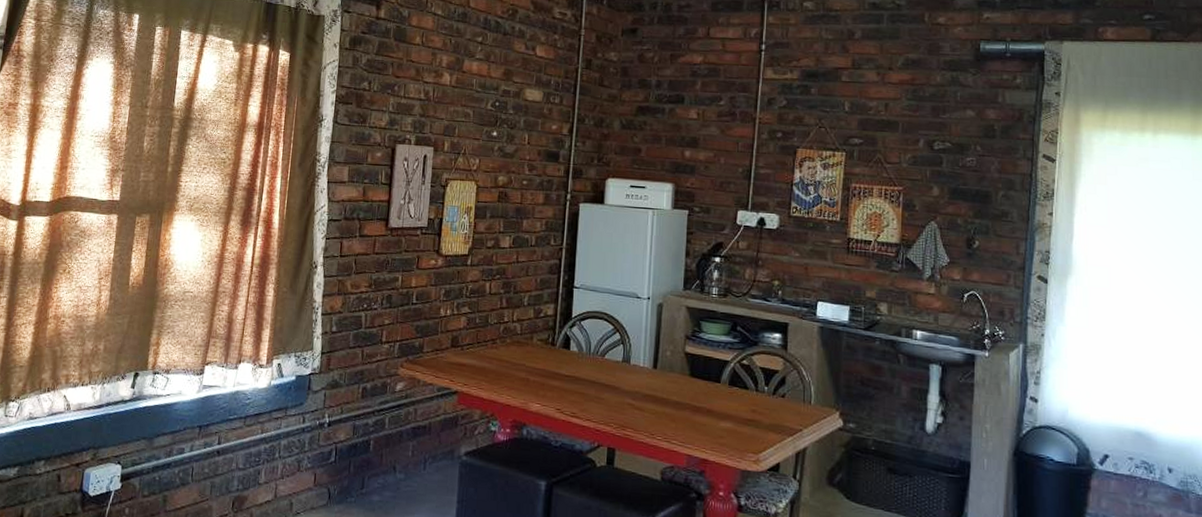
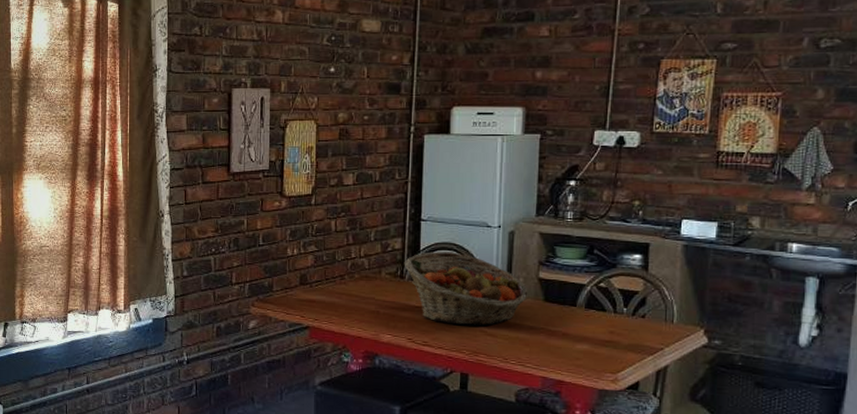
fruit basket: none [556,319,675,399] -> present [405,251,528,326]

